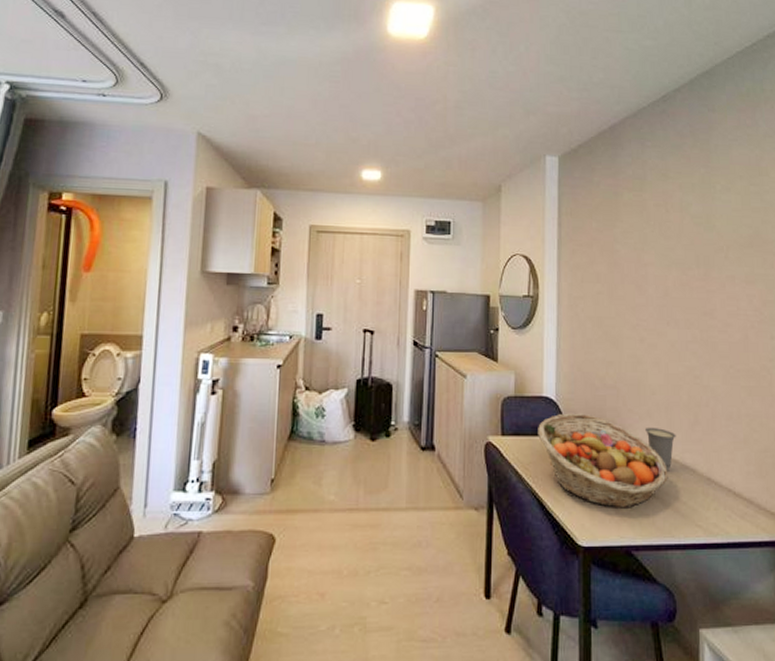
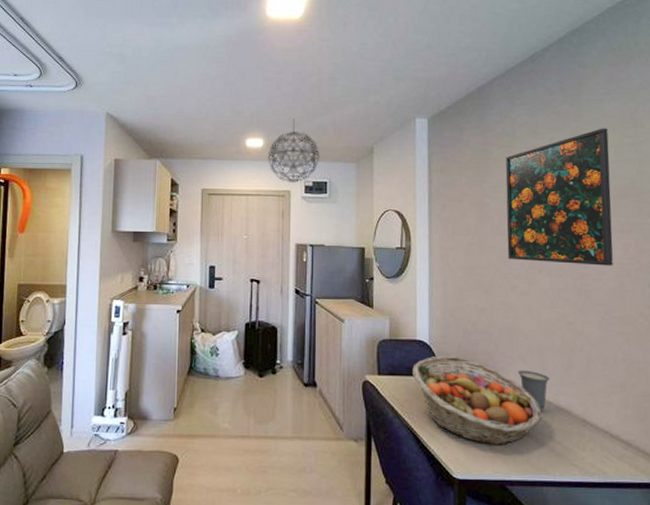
pendant light: none [385,150,444,222] -> present [267,119,320,183]
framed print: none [636,175,739,317] -> present [505,128,613,266]

